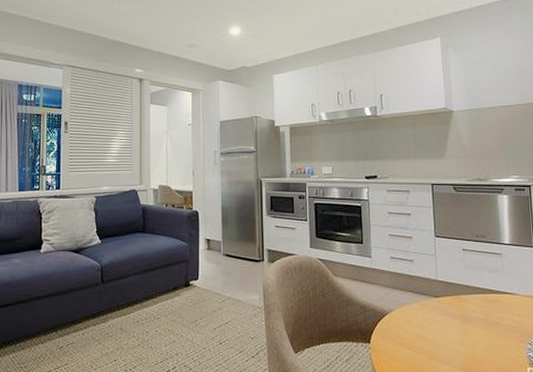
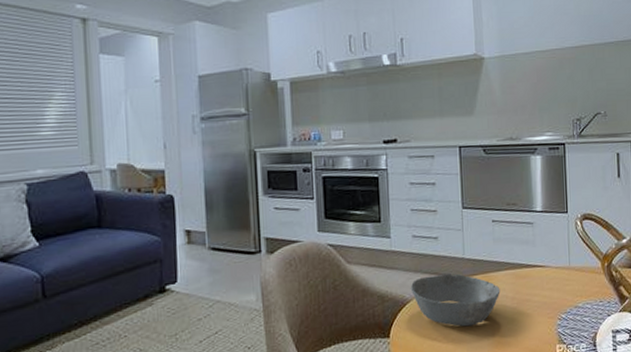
bowl: none [388,292,472,341] -> present [410,273,501,327]

